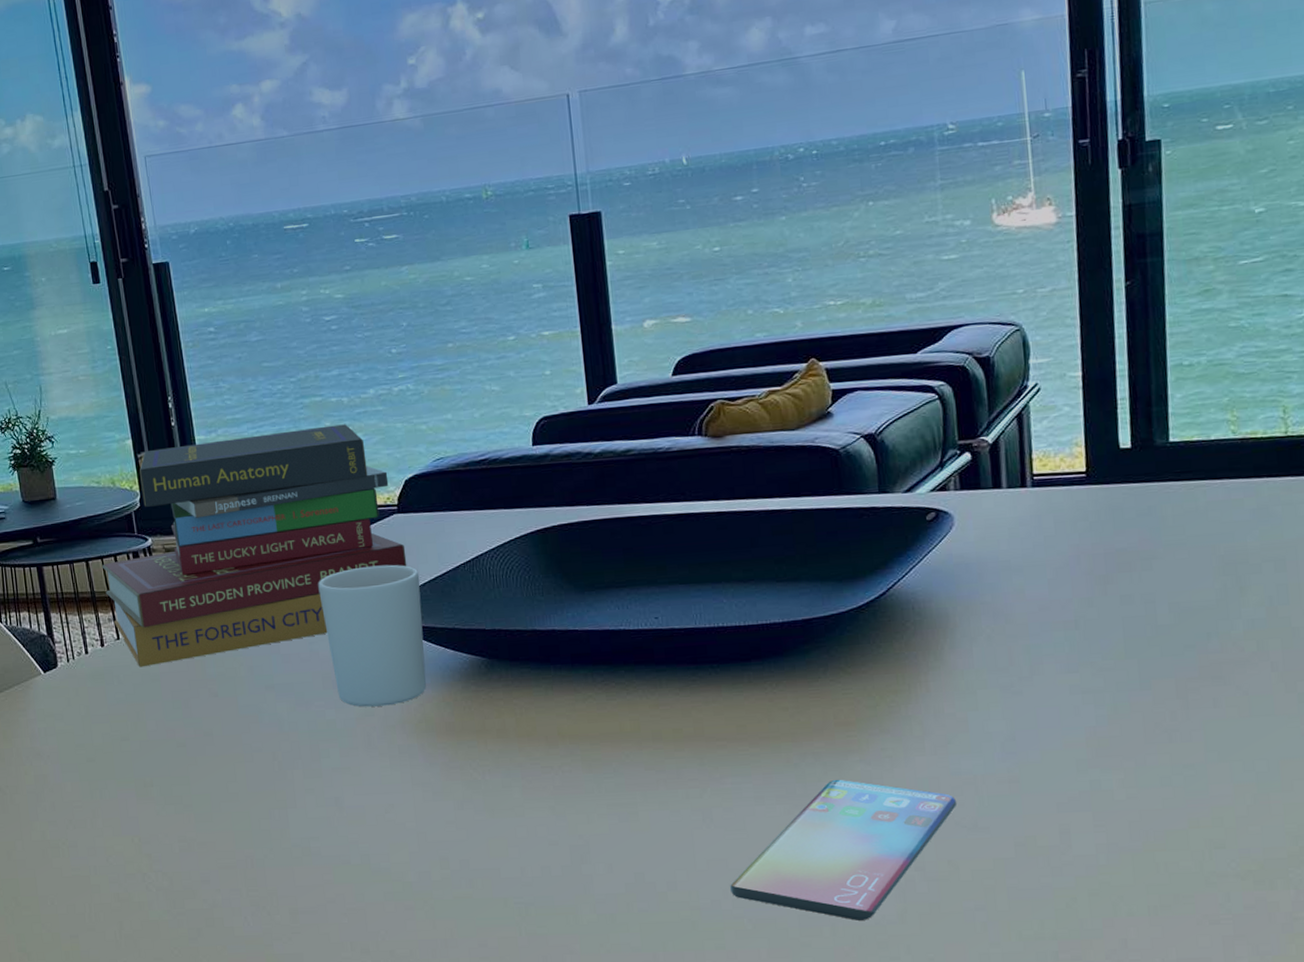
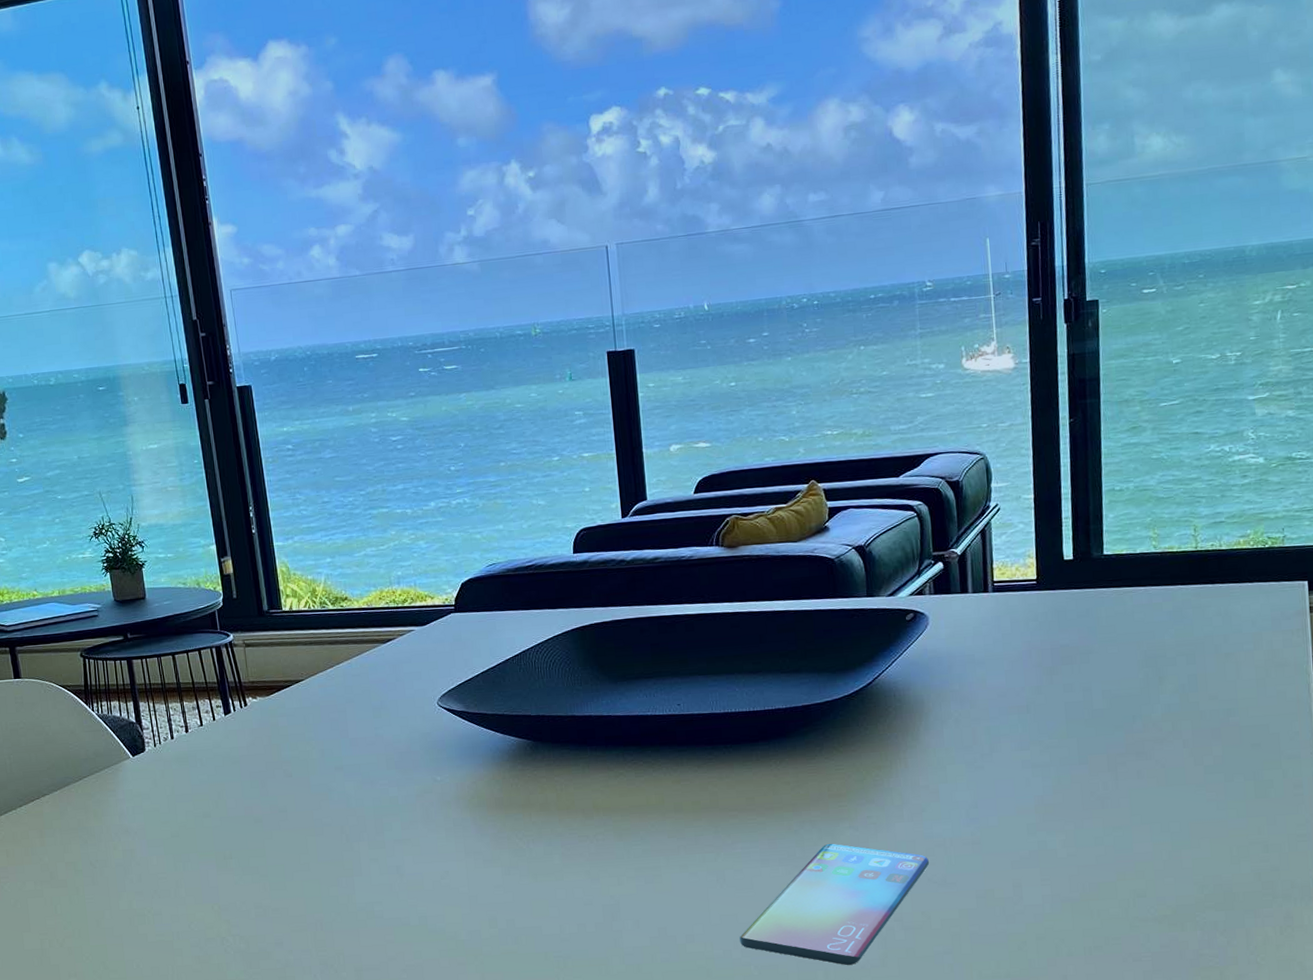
books: present [101,424,407,668] -> none [187,533,463,751]
mug: present [318,564,426,707] -> none [383,658,479,785]

